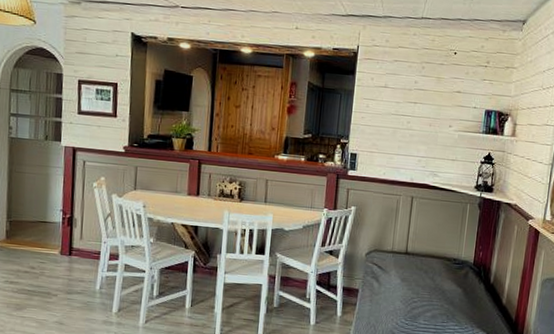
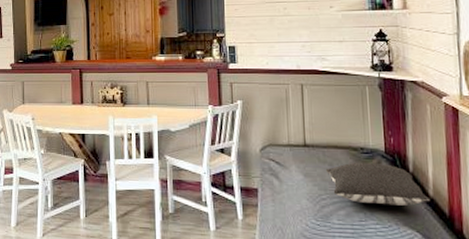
pillow: none [421,271,503,312] -> present [326,162,431,206]

